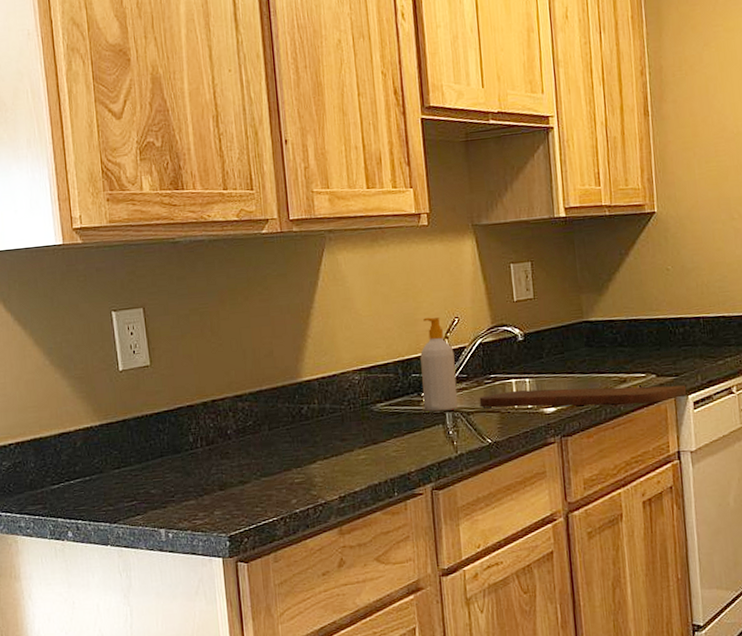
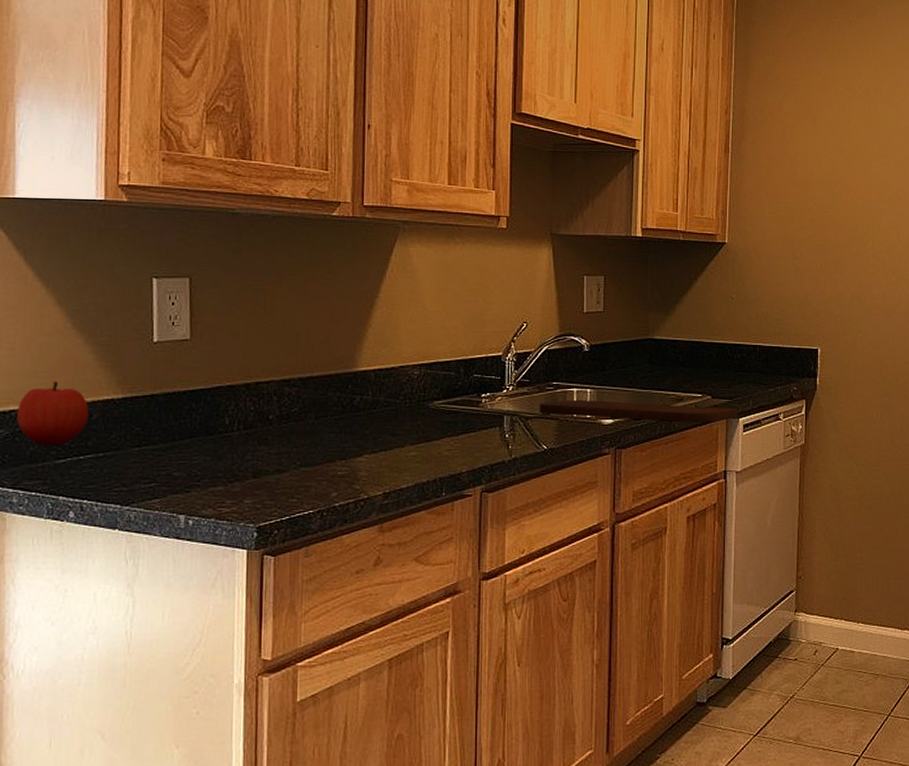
fruit: none [14,414,74,474] -> present [16,381,89,446]
soap bottle: present [420,317,458,412] -> none [482,319,519,414]

